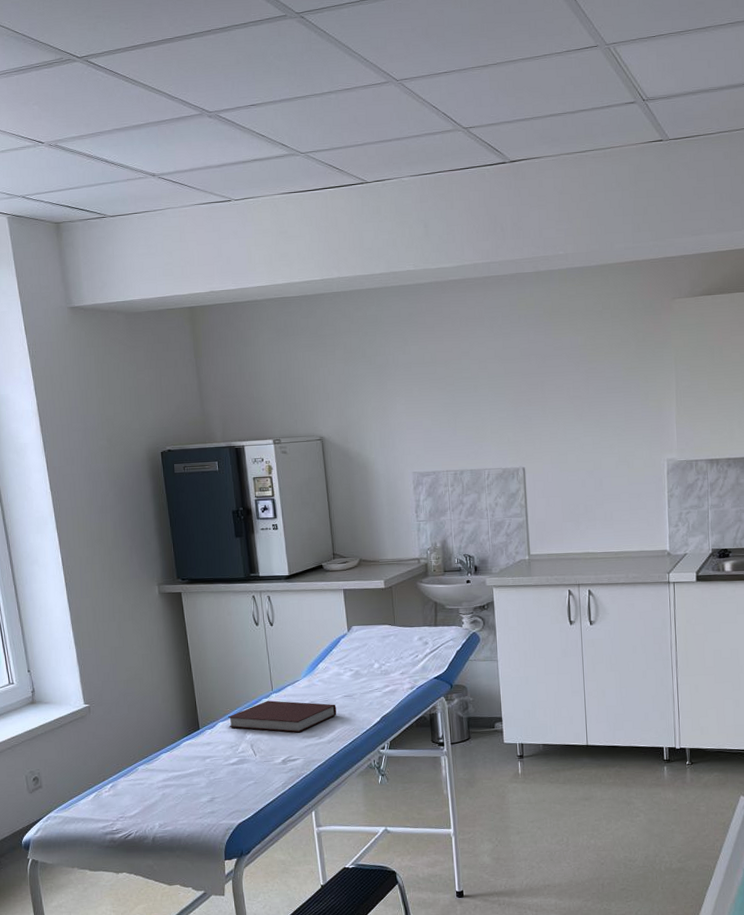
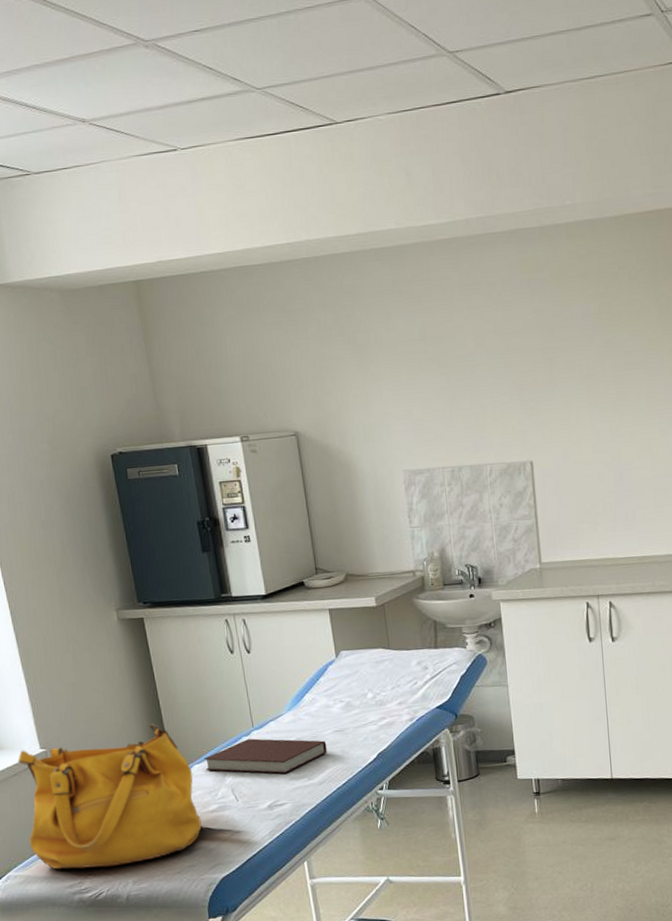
handbag: none [64,684,223,812] -> present [17,723,202,870]

